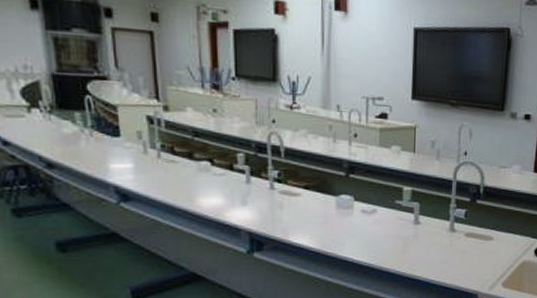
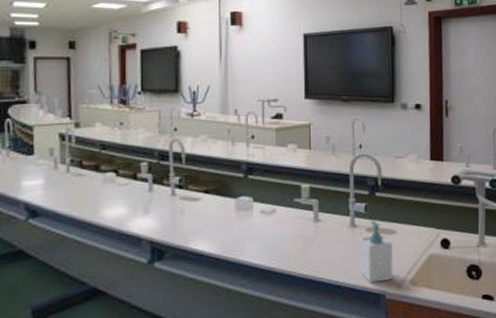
soap bottle: none [456,226,489,283] -> present [360,220,393,283]

